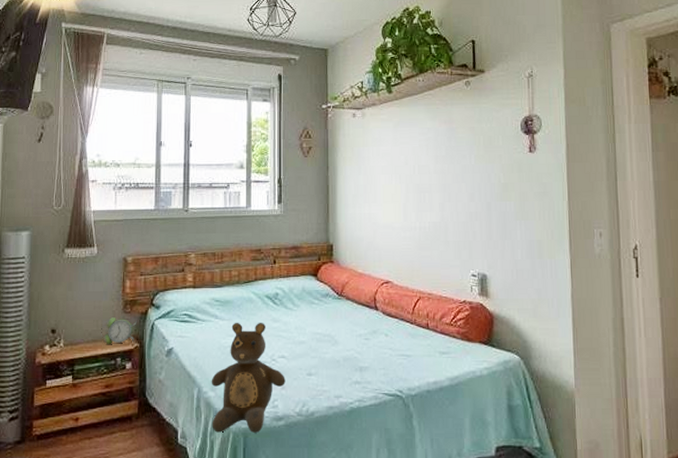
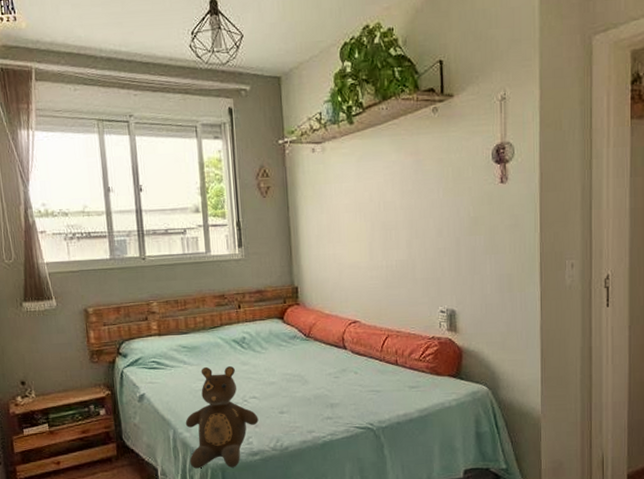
alarm clock: present [100,317,137,345] -> none [70,367,106,394]

